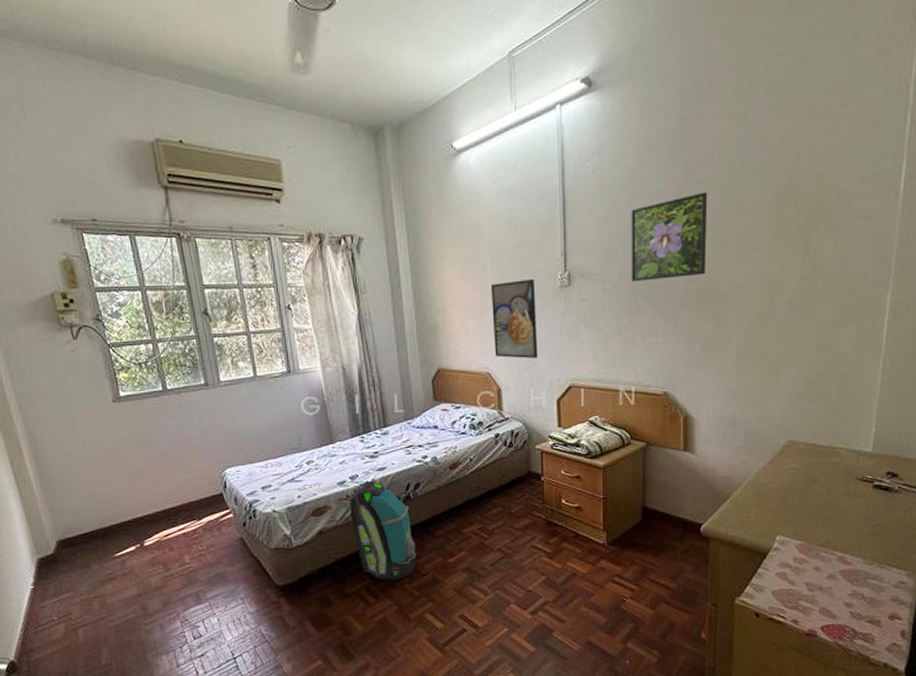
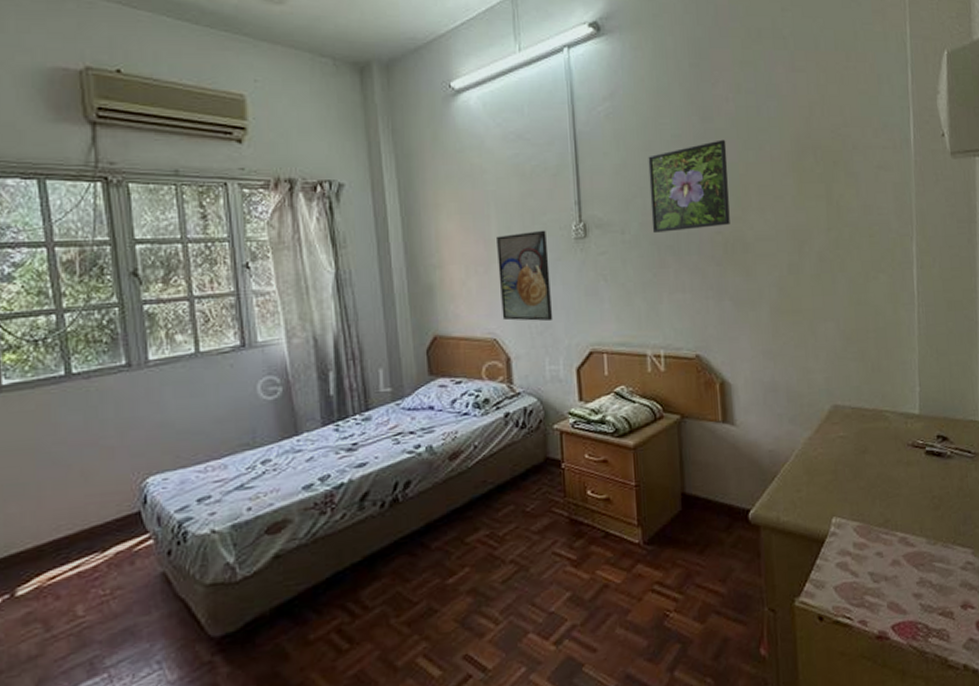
backpack: present [350,480,417,580] -> none [318,480,406,616]

